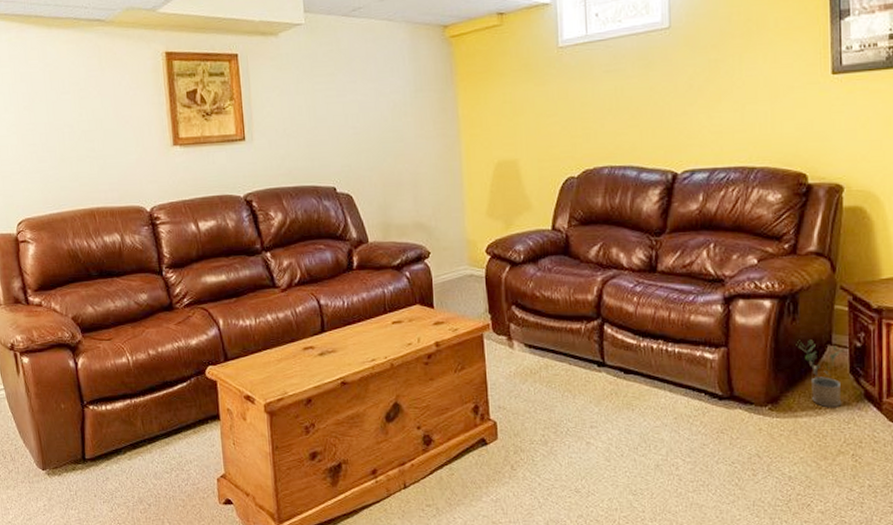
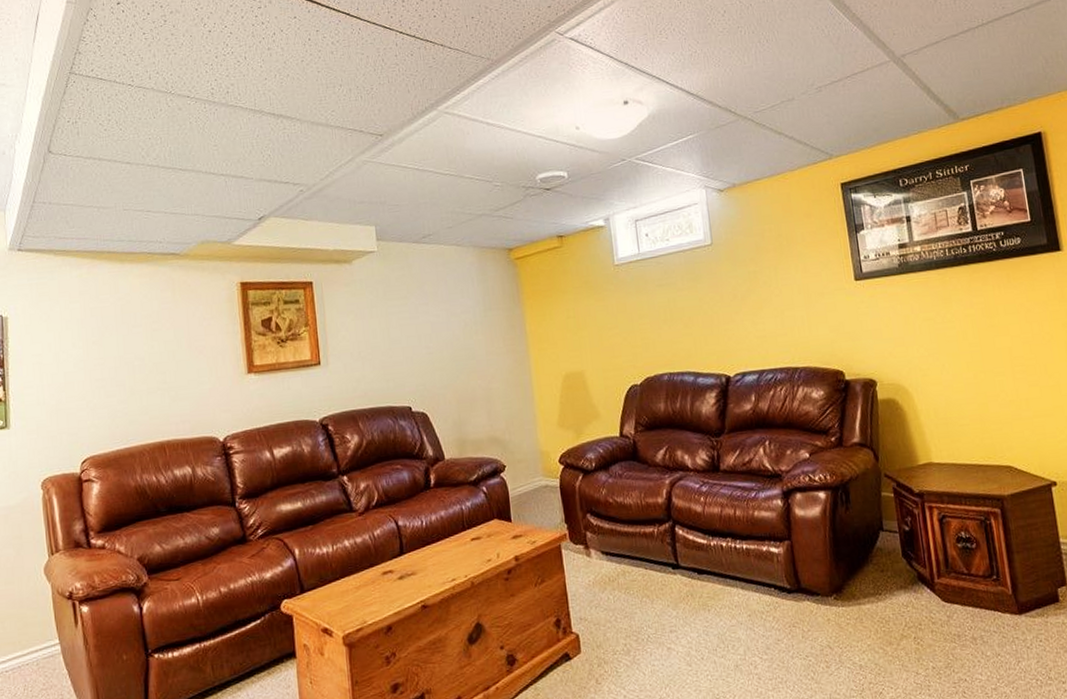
potted plant: present [796,339,843,408] -> none [852,527,898,593]

